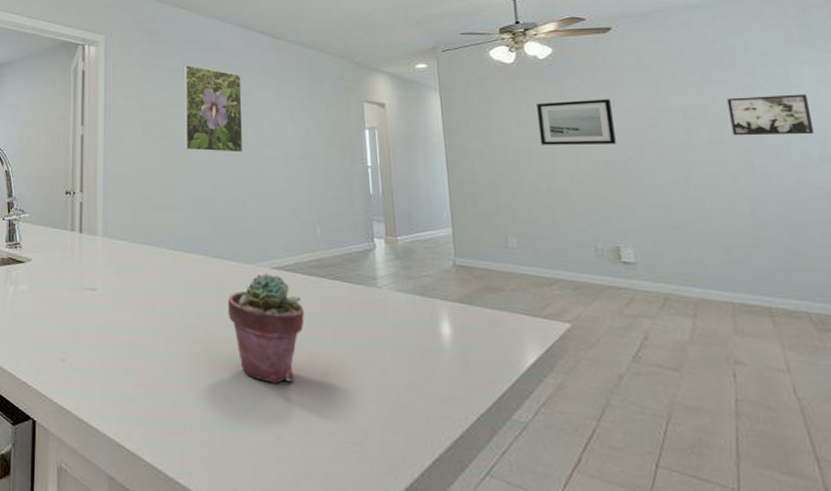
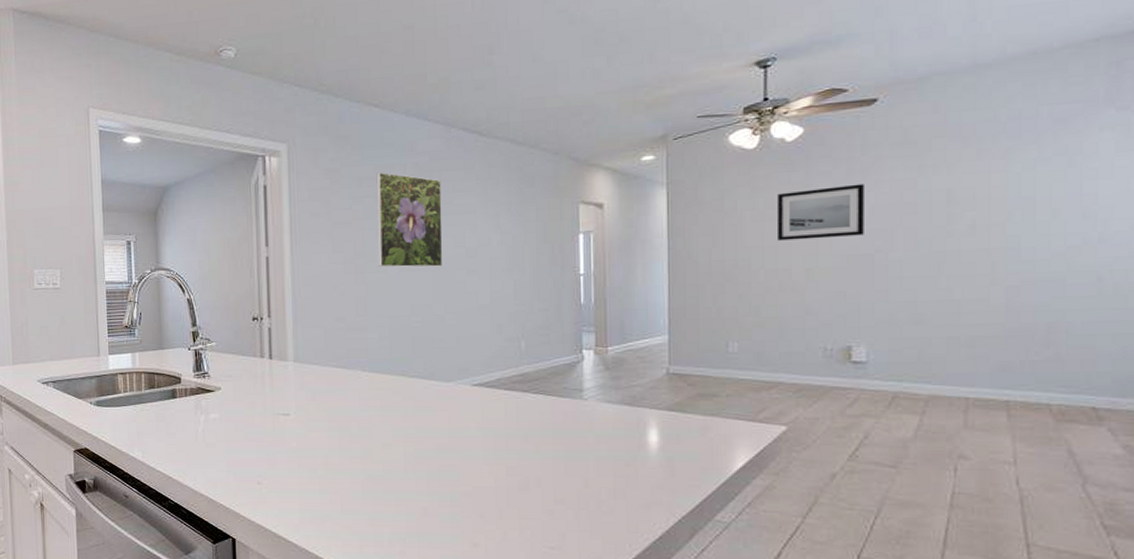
potted succulent: present [227,272,305,383] -> none [425,390,505,496]
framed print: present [727,94,814,136] -> none [1002,165,1099,218]

